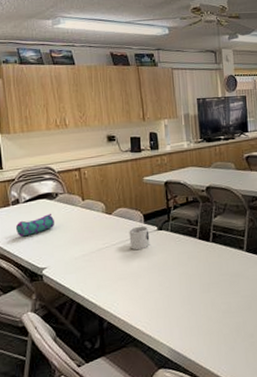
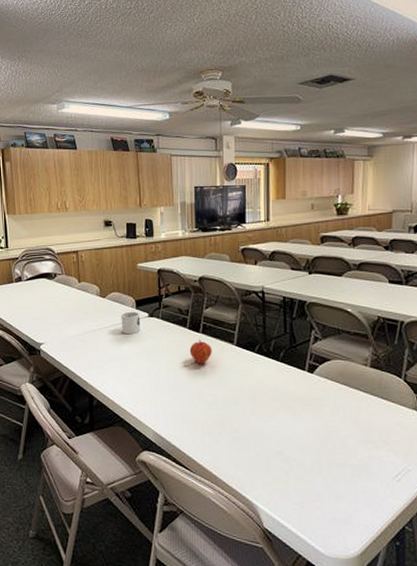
pencil case: present [15,213,55,237] -> none [17,292,53,313]
fruit: none [200,248,223,273] -> present [189,339,212,364]

